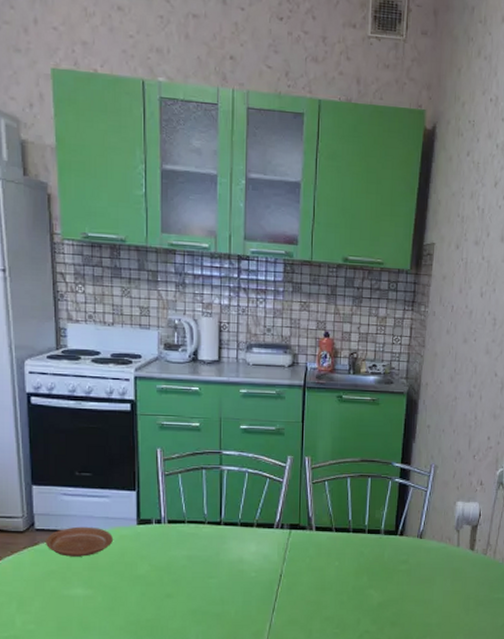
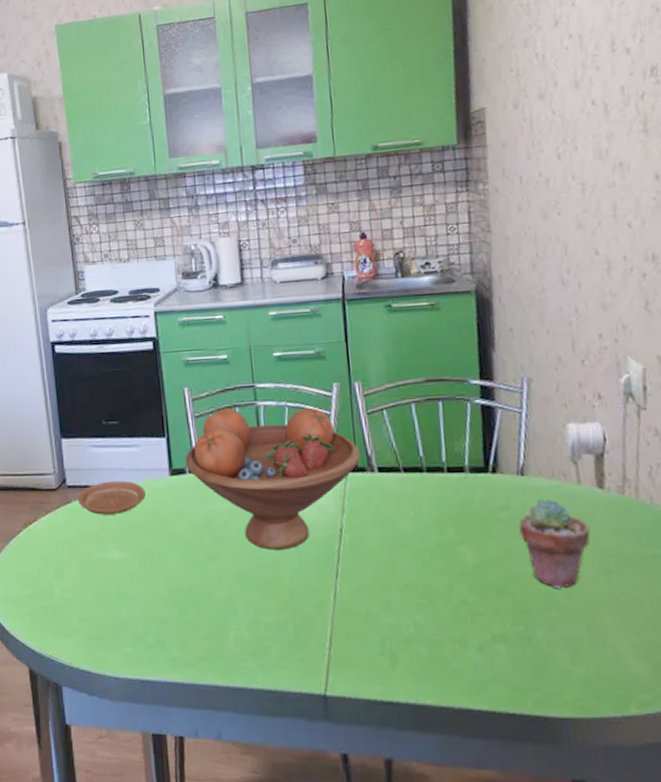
fruit bowl: none [152,469,303,590] -> present [185,407,360,550]
potted succulent: none [412,557,461,622] -> present [518,499,591,589]

